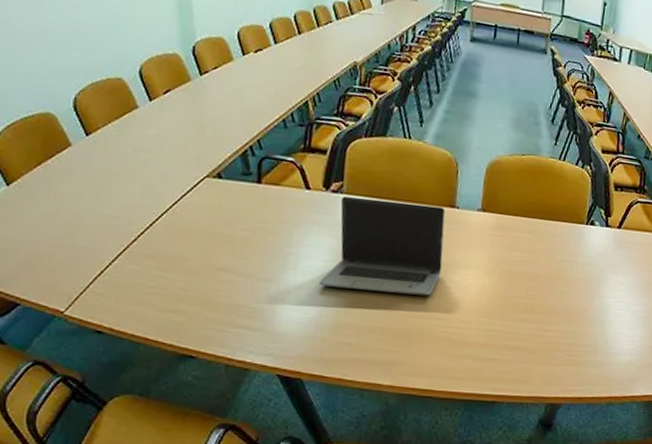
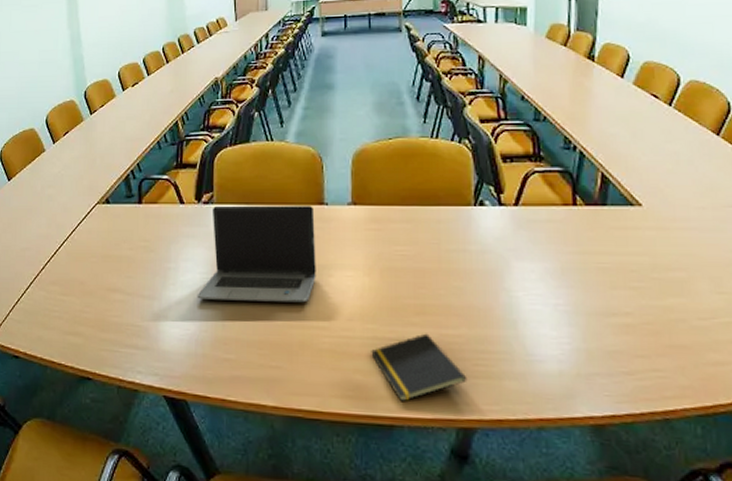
notepad: none [483,328,560,383] -> present [371,333,467,402]

